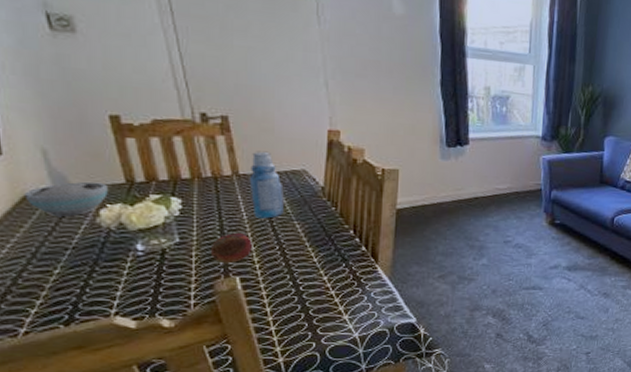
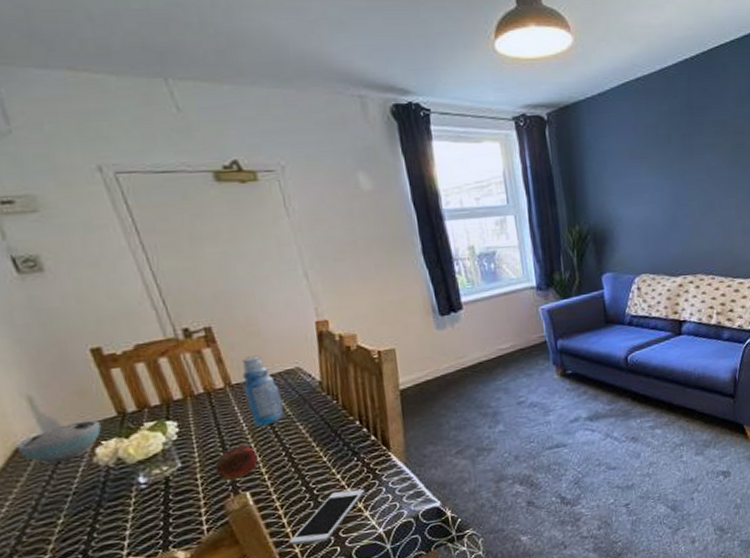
cell phone: none [269,292,347,335] -> present [289,488,365,546]

